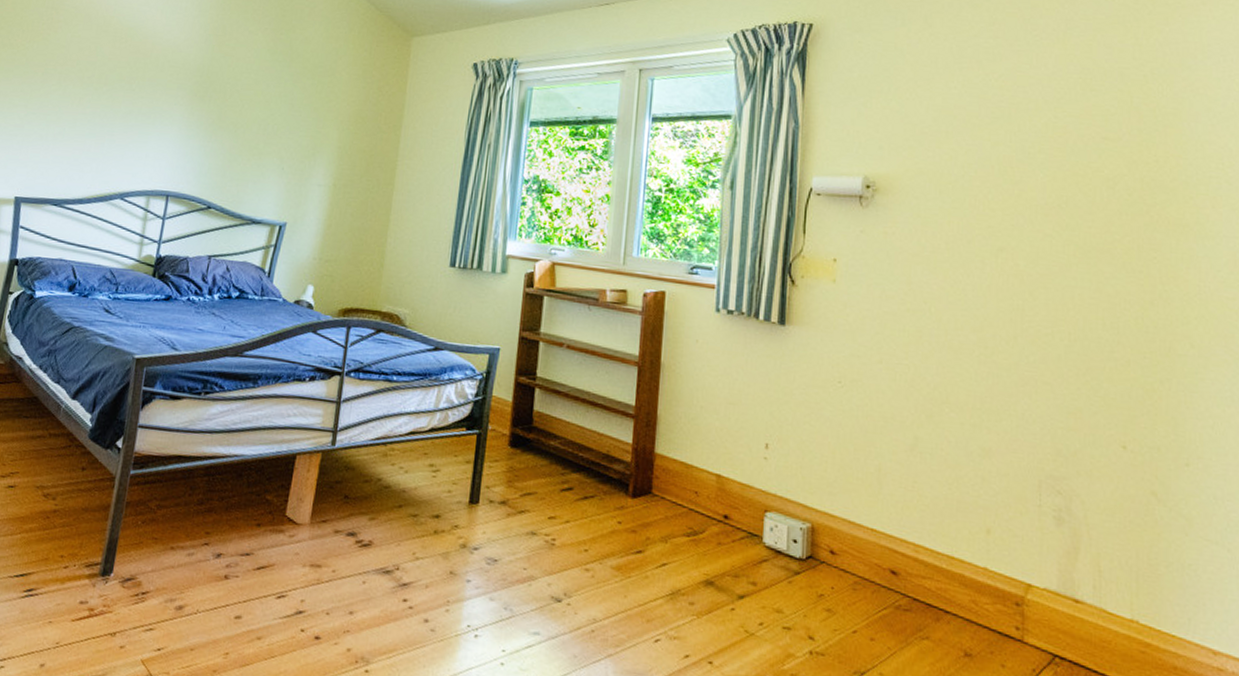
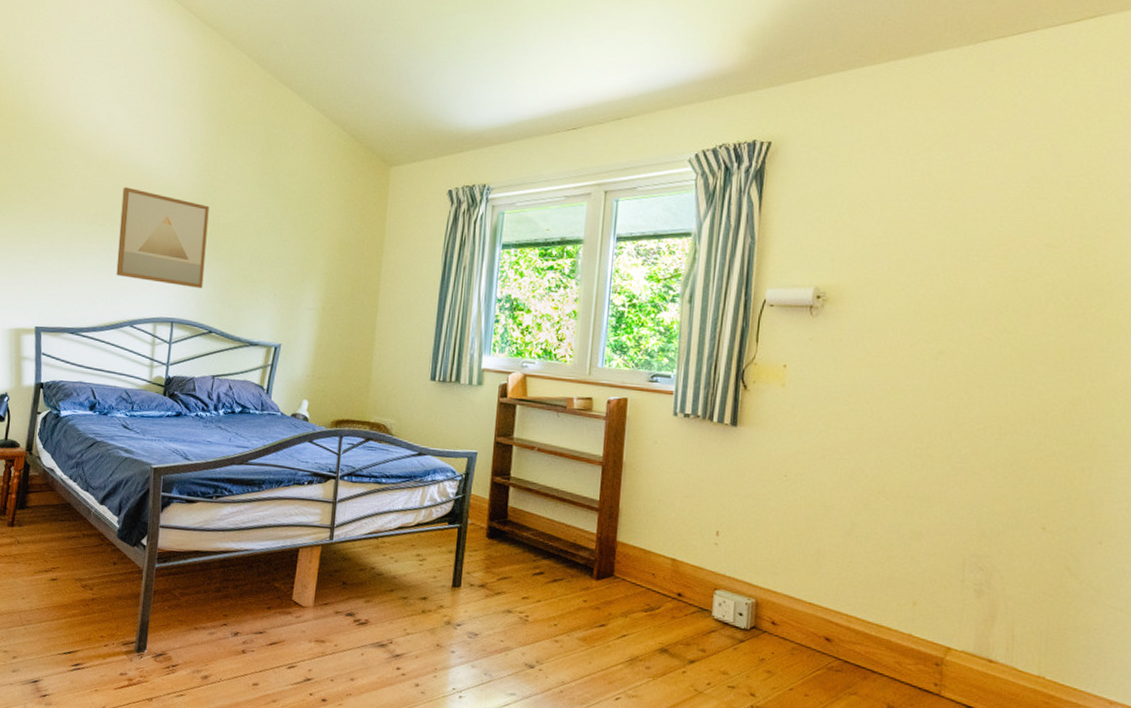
wall art: none [109,49,216,160] -> present [116,187,209,288]

